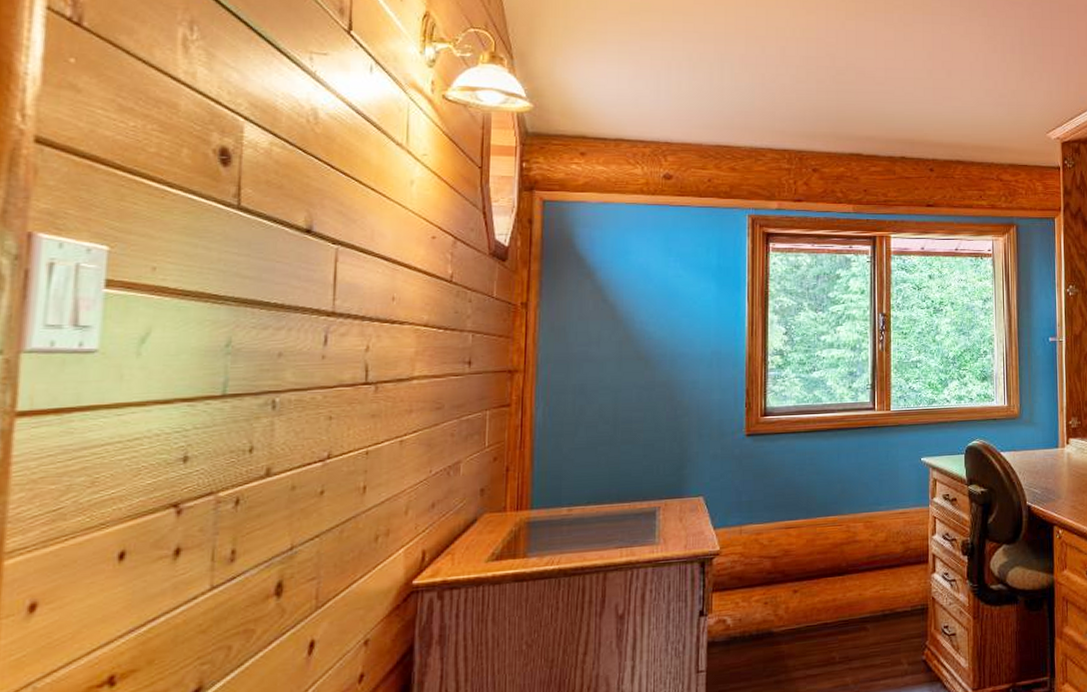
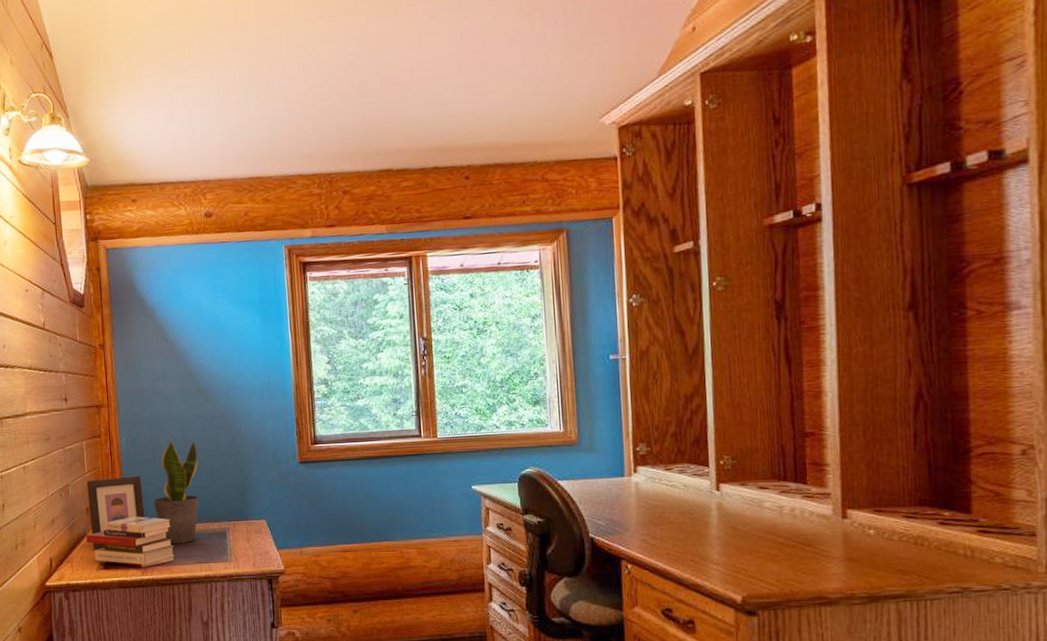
books: none [477,496,590,557] -> present [86,516,175,568]
picture frame: none [484,450,558,538] -> present [86,476,145,550]
potted plant: none [569,410,631,527] -> present [153,440,199,543]

